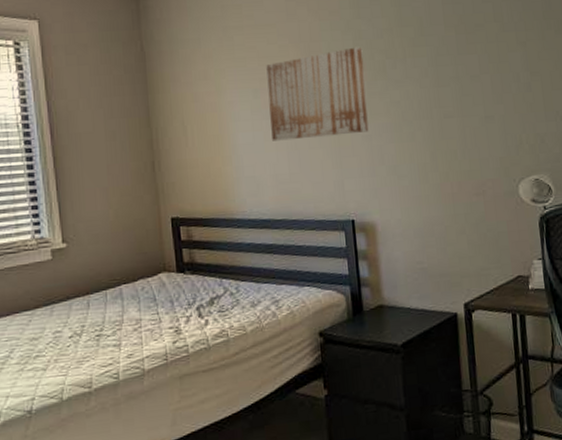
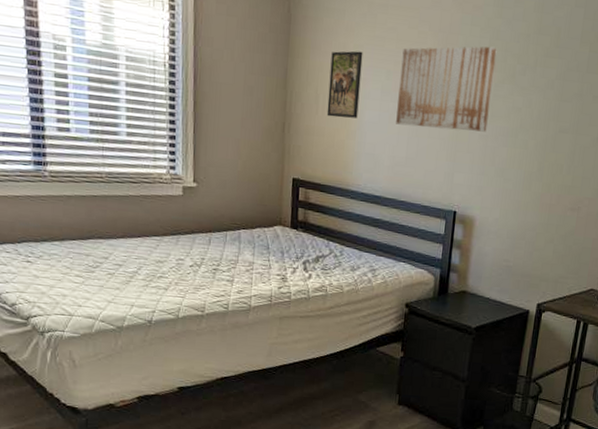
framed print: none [193,75,231,147] -> present [326,51,363,119]

